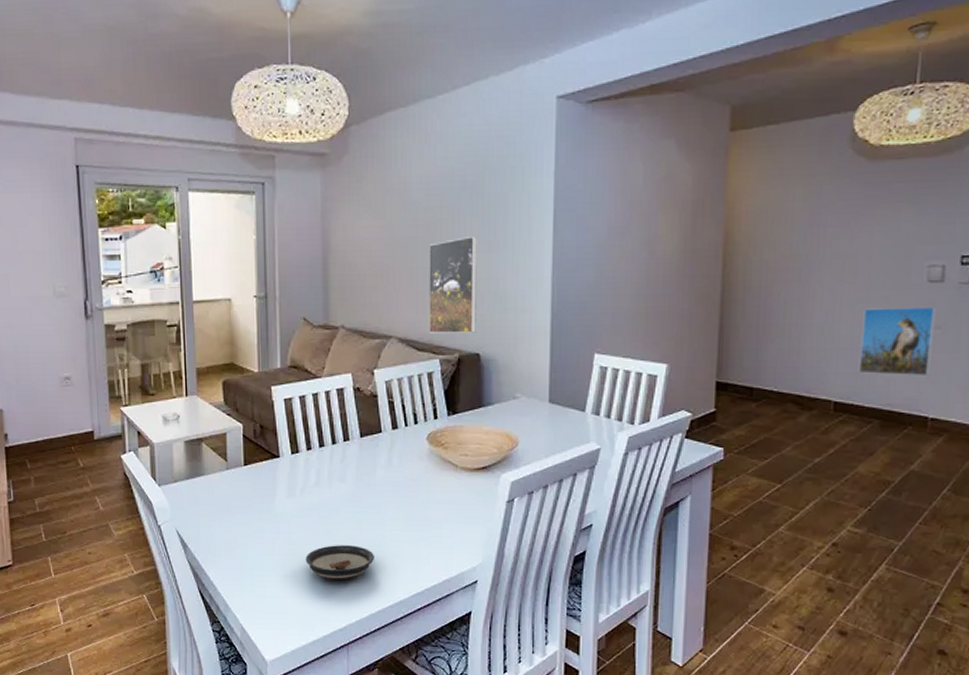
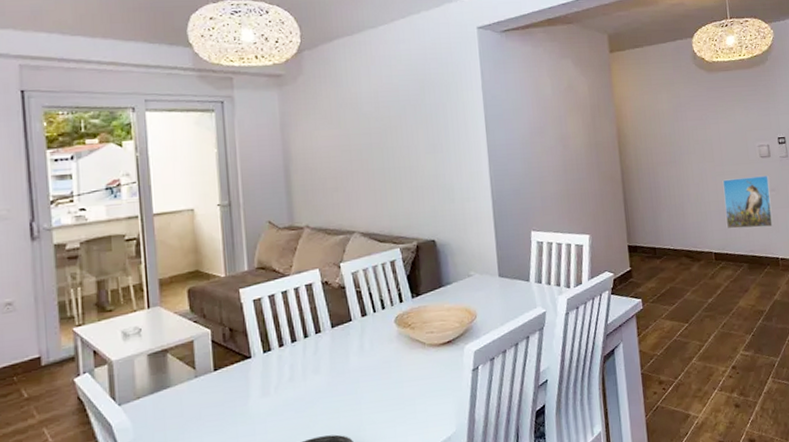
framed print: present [429,235,477,333] -> none [382,139,430,226]

